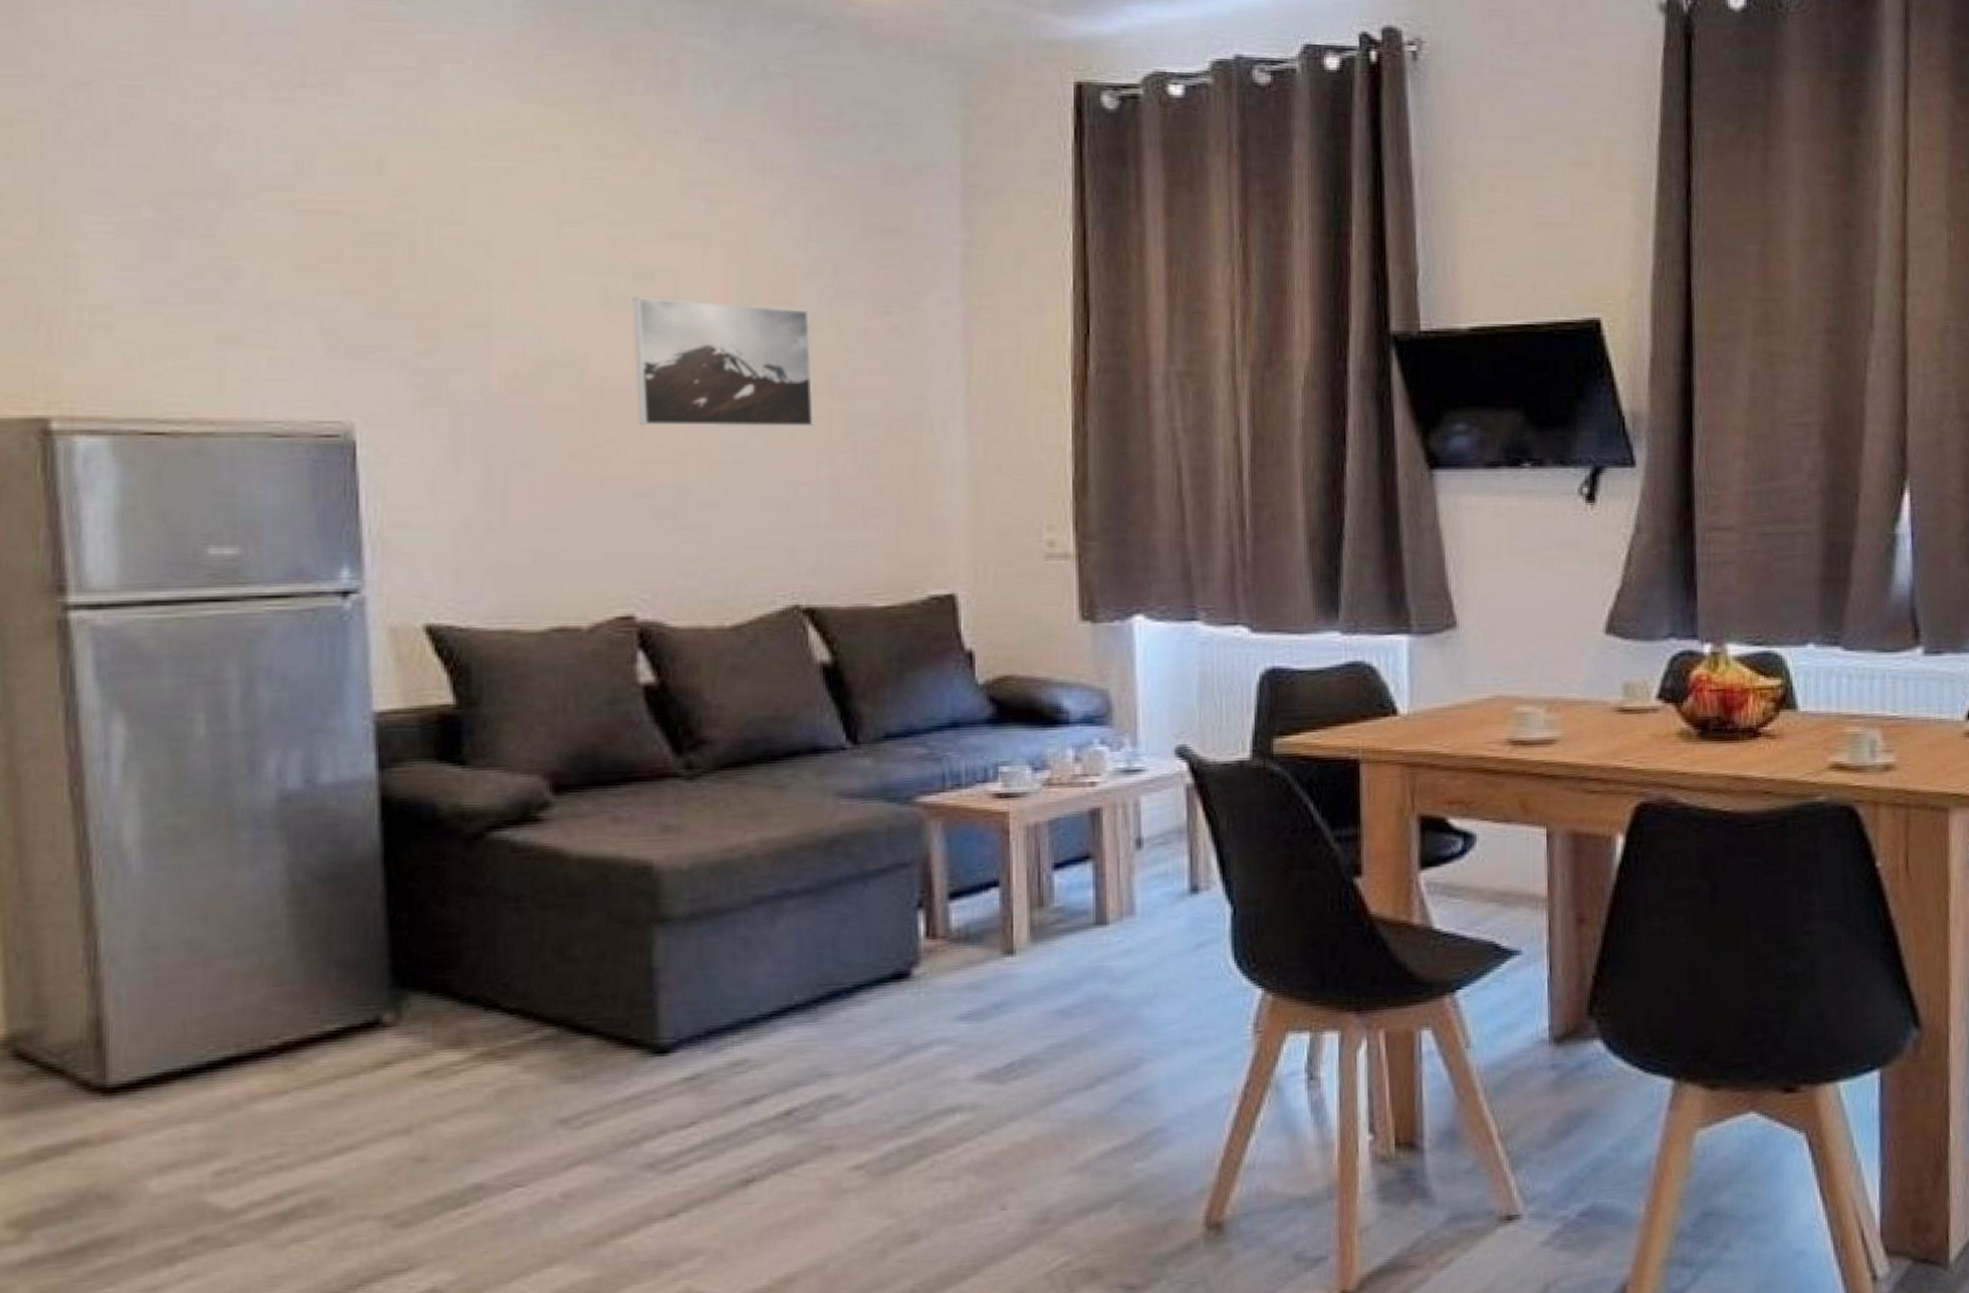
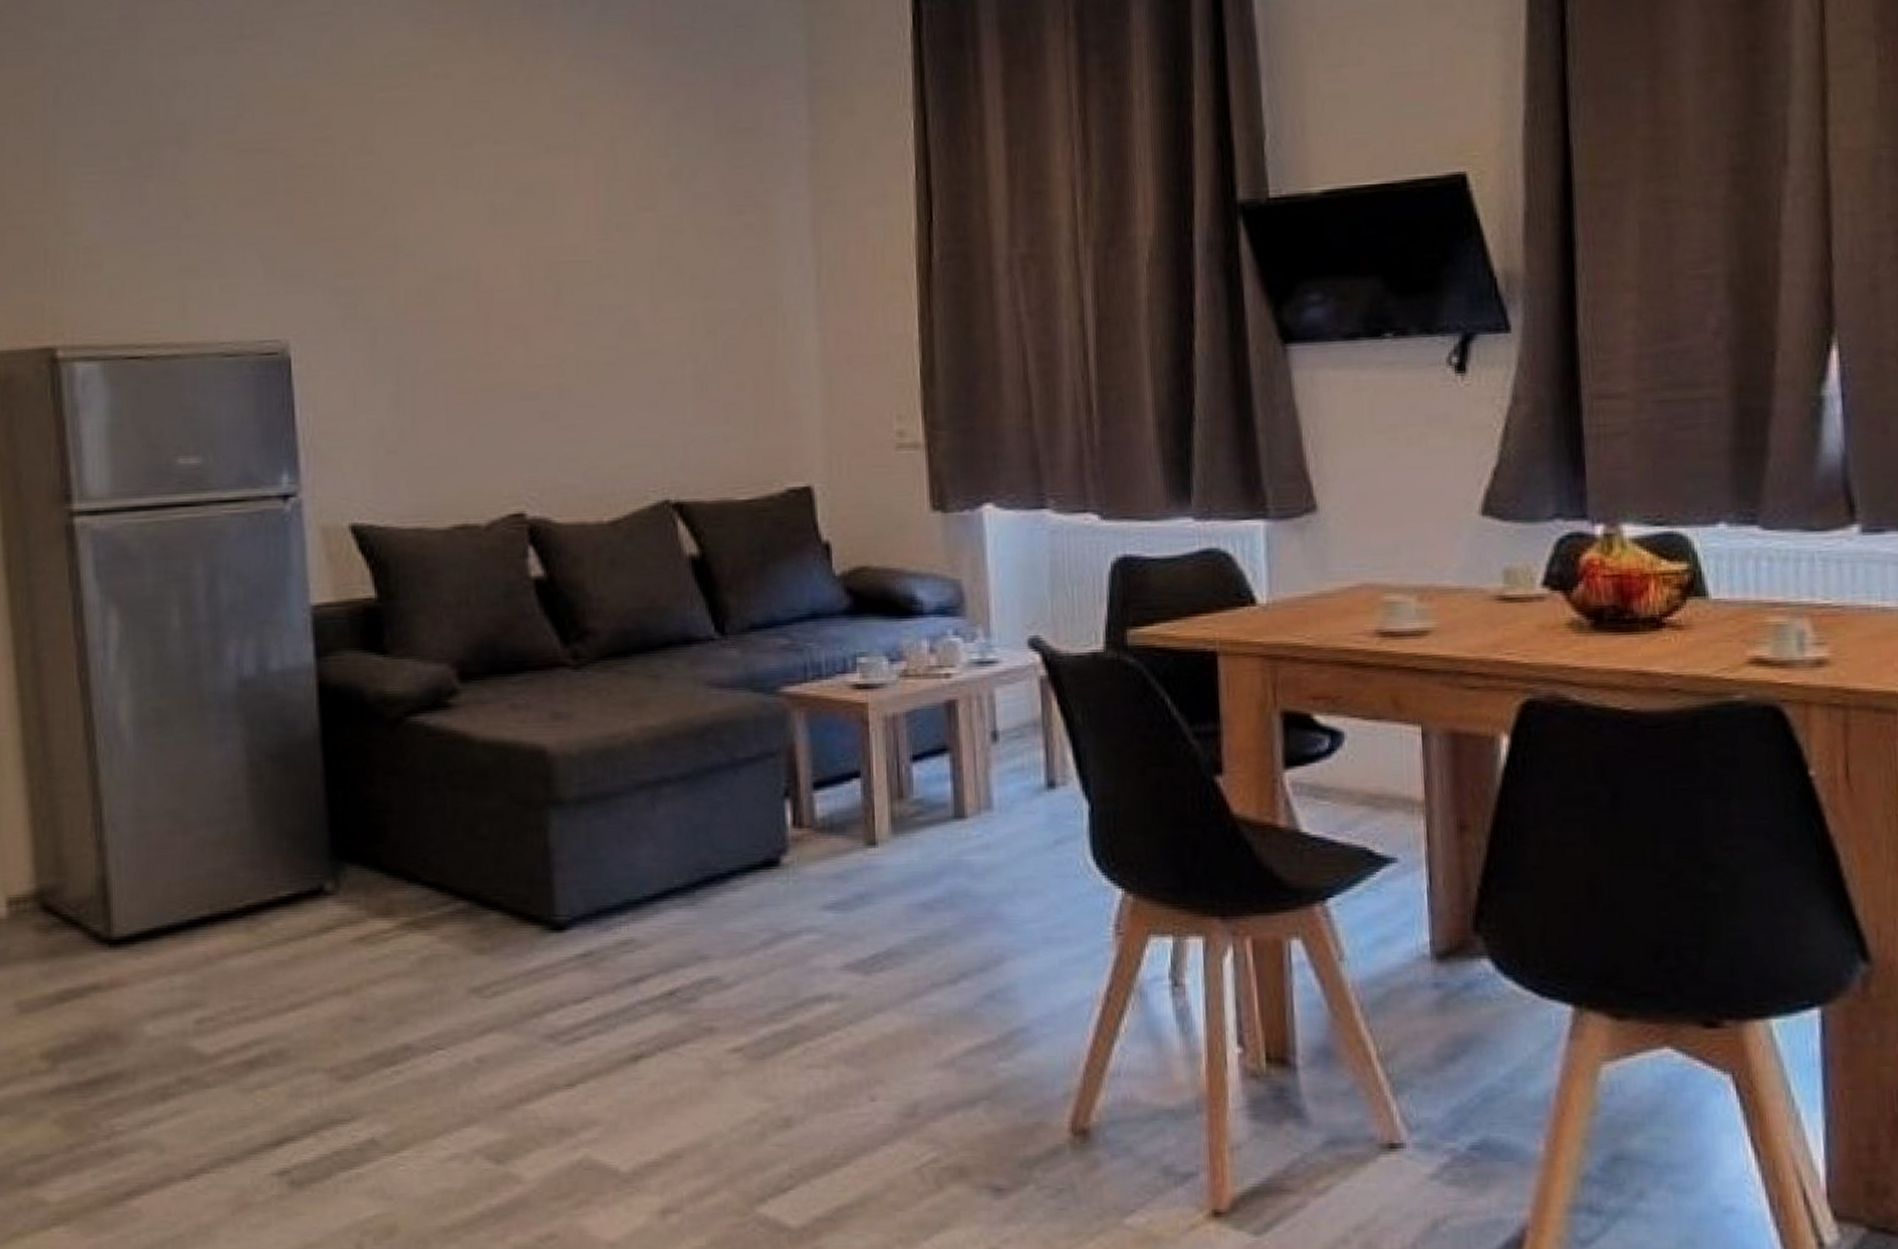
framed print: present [632,297,813,427] -> none [516,210,677,333]

